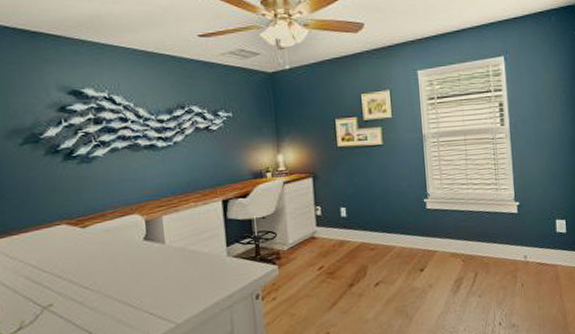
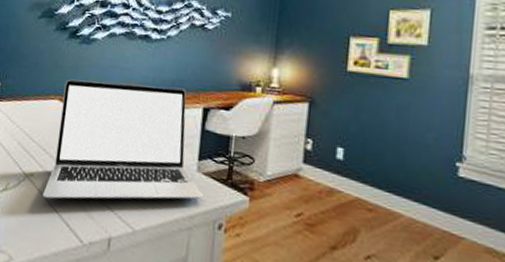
laptop: none [68,187,238,324] -> present [43,79,204,199]

